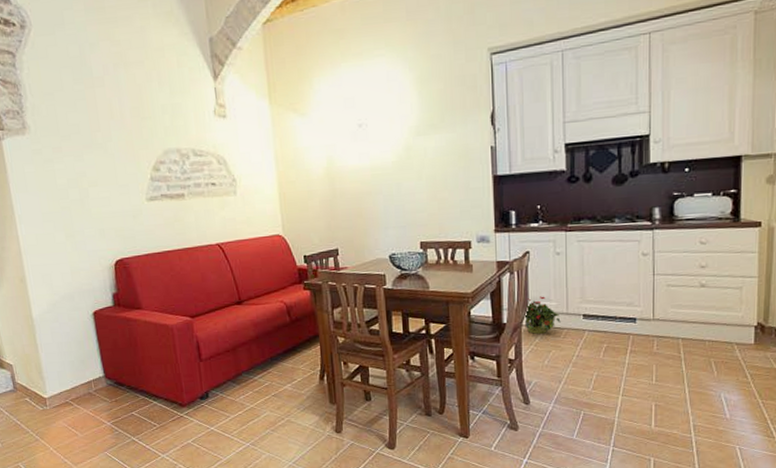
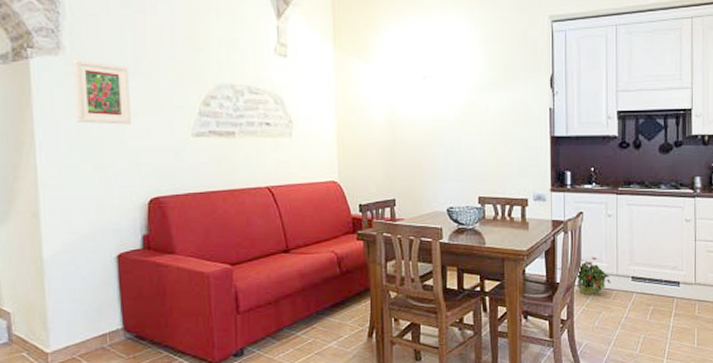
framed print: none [37,136,93,195] -> present [73,59,131,125]

